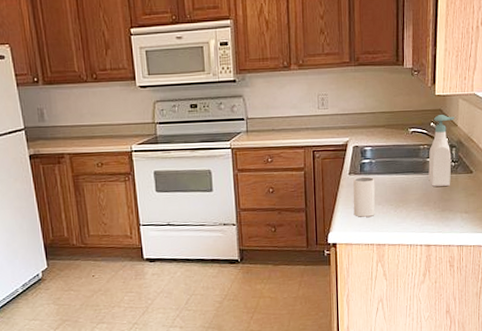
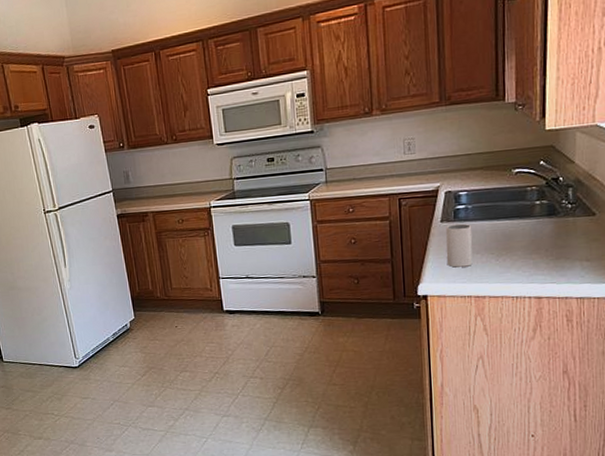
soap bottle: present [428,115,455,187] -> none [537,151,572,232]

